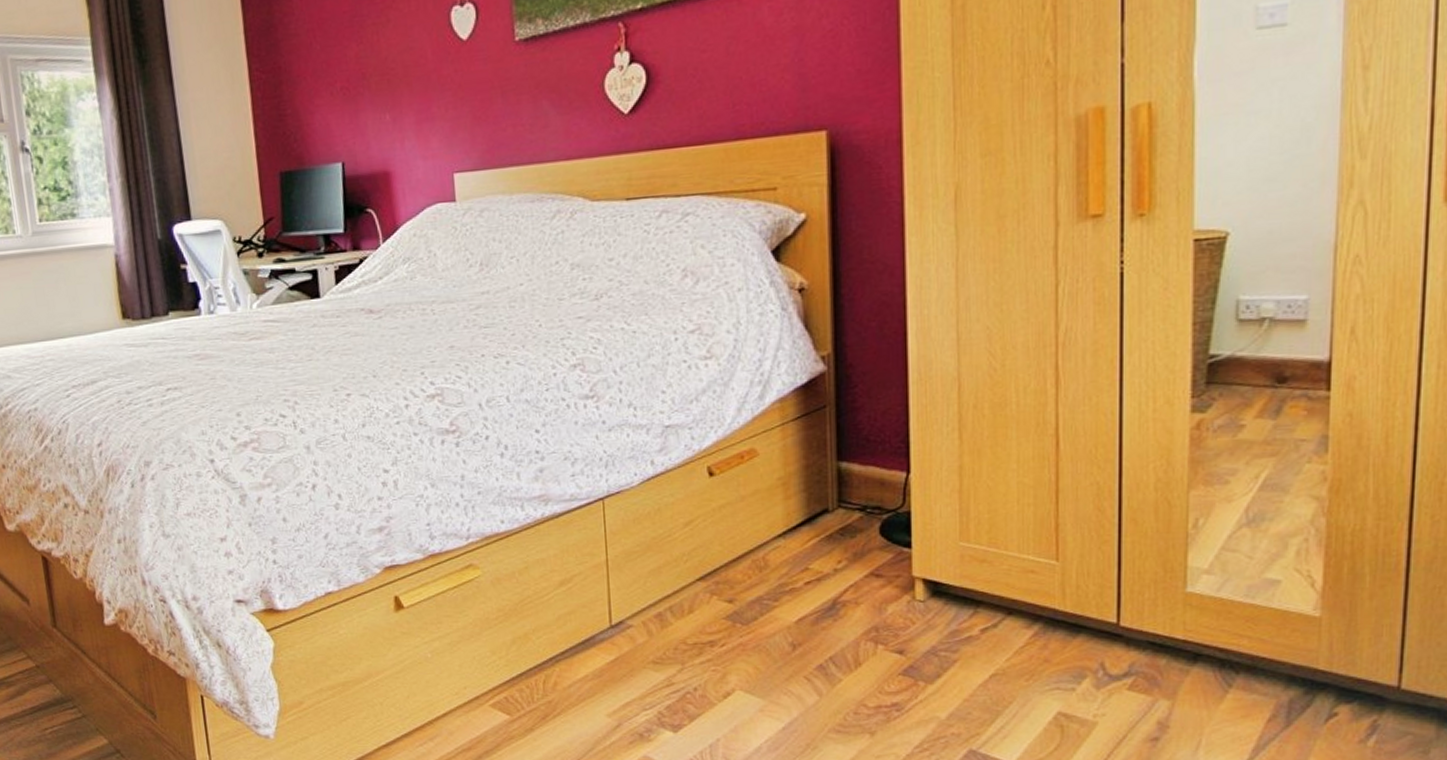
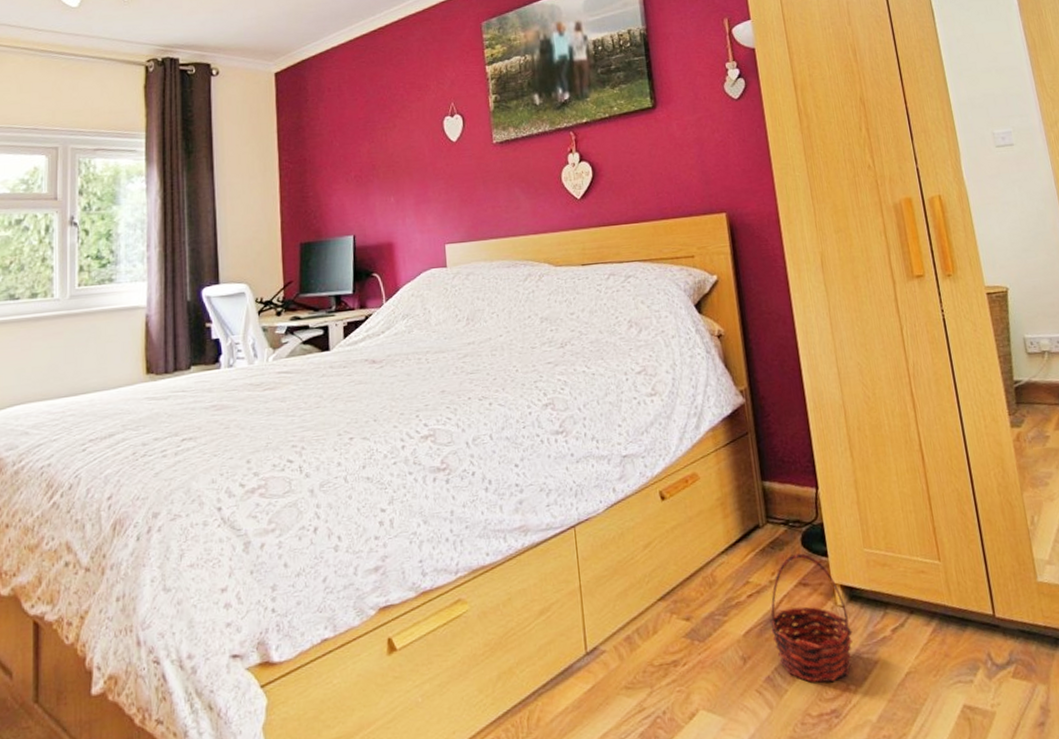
basket: none [829,542,930,676] -> present [770,553,853,683]

